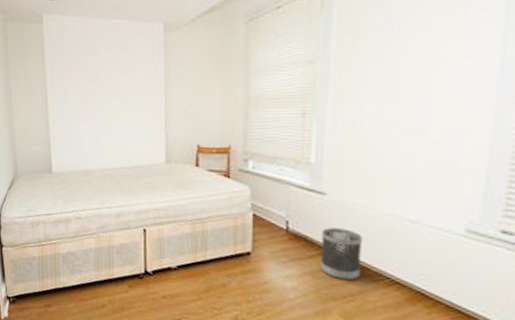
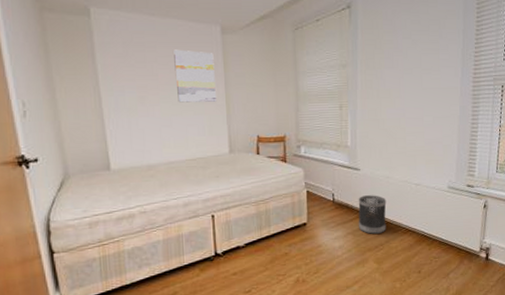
wall art: none [115,51,156,107] -> present [174,49,217,103]

